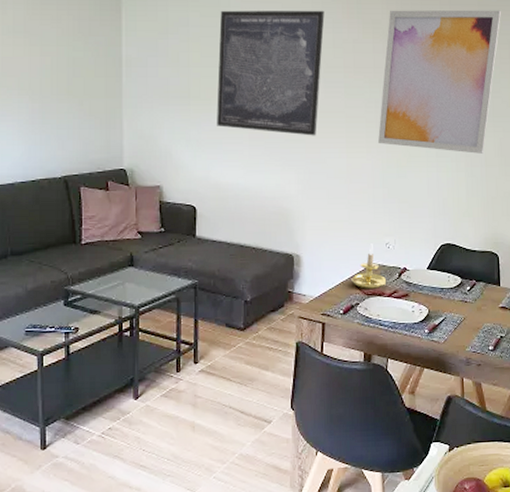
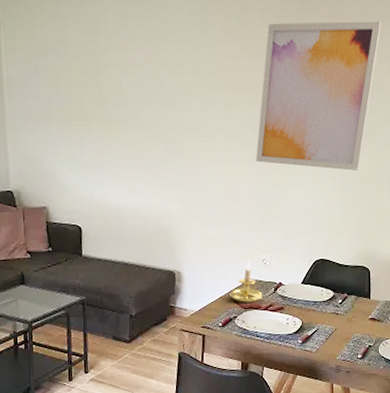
wall art: present [217,10,325,136] -> none [98,25,203,155]

